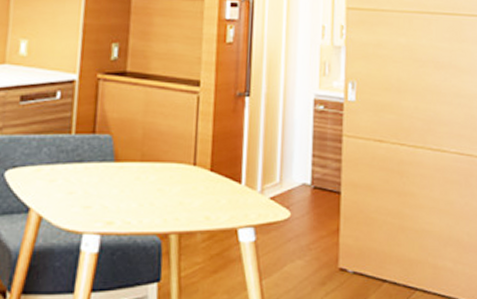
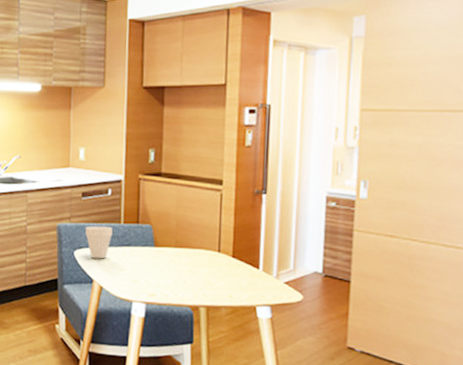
cup: none [22,137,61,180] -> present [85,225,113,259]

